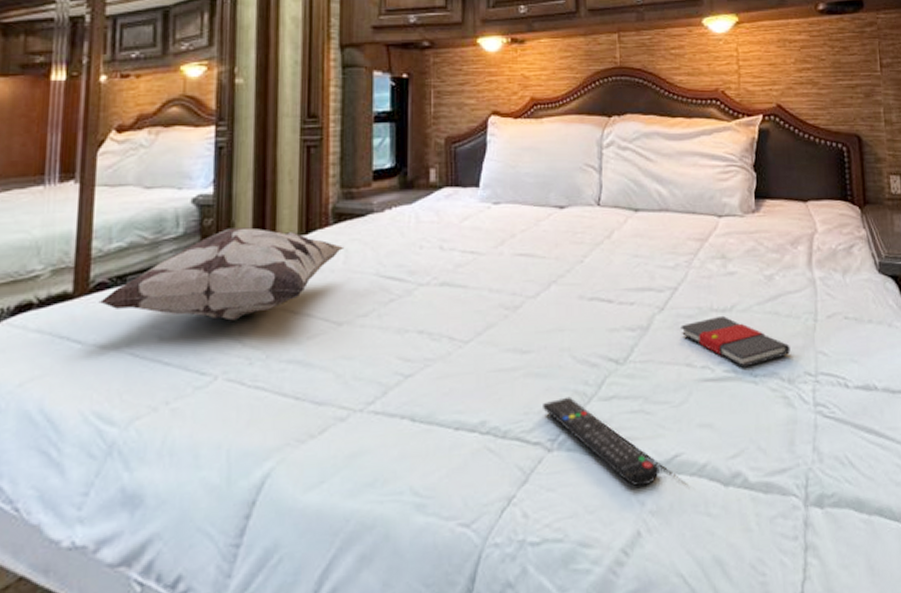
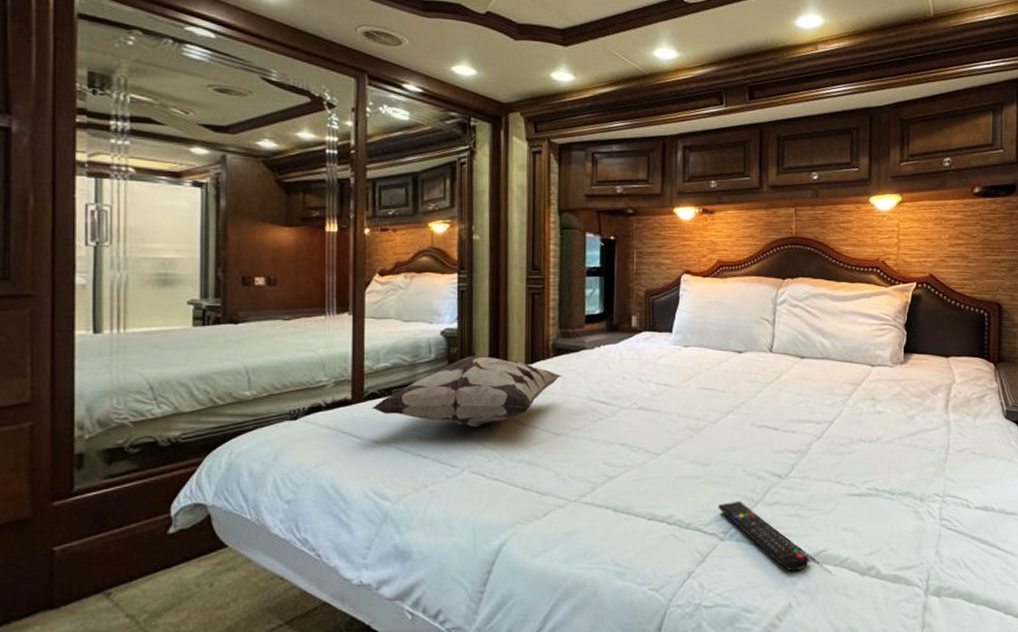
book: present [681,315,790,368] -> none [833,445,924,487]

